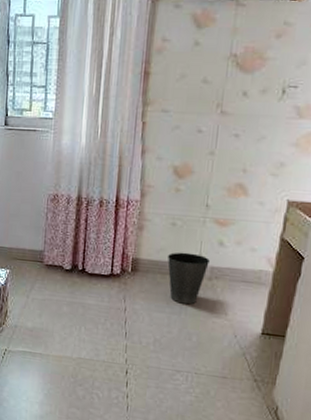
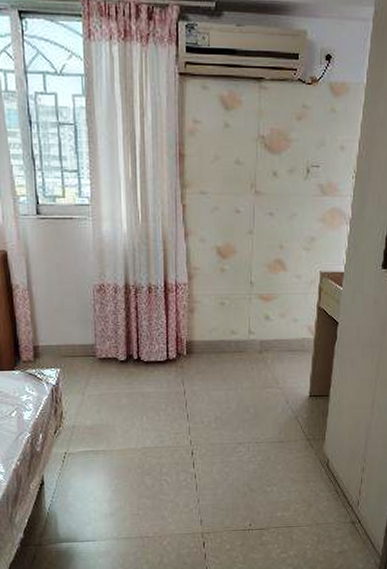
waste basket: present [167,252,210,305] -> none [220,329,258,379]

